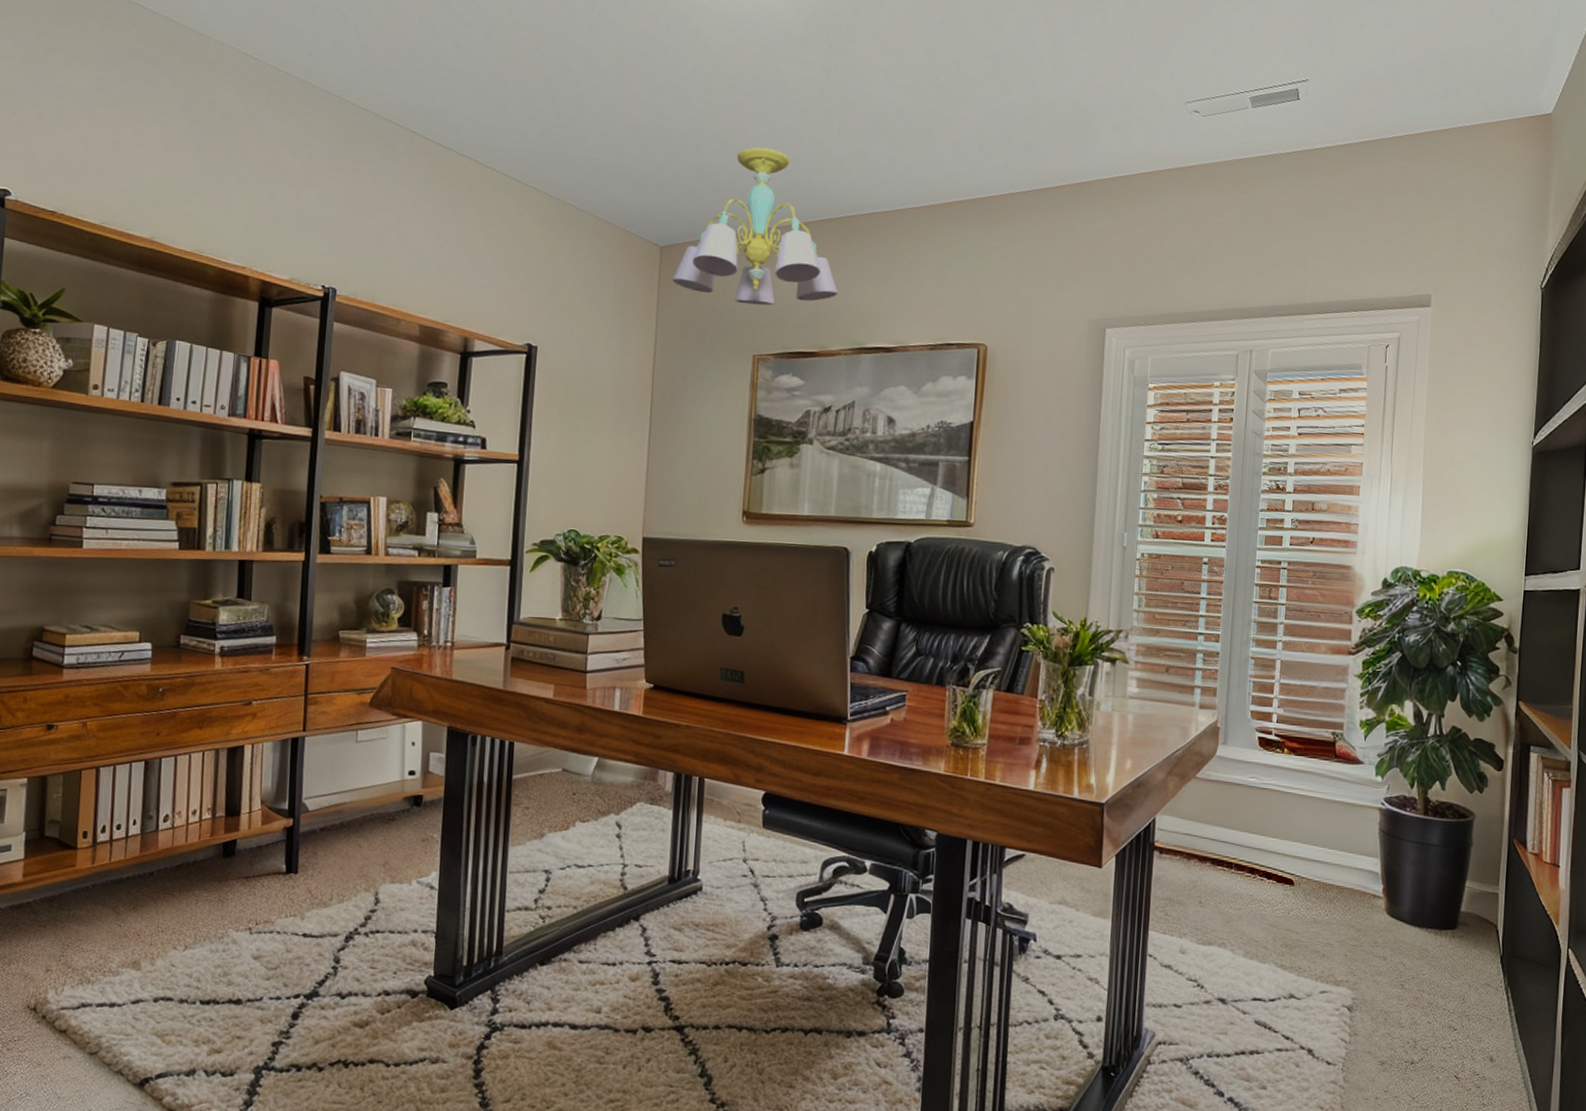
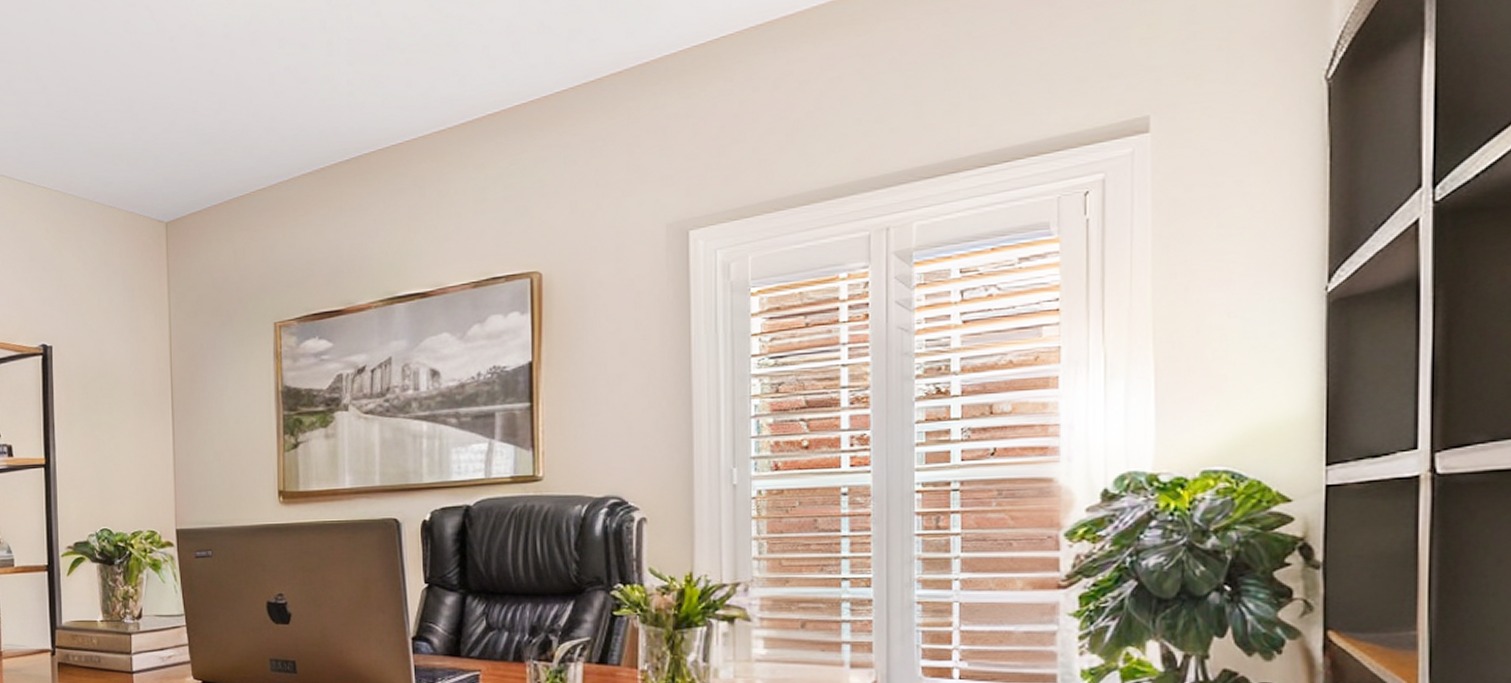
chandelier: present [672,147,838,306] -> none [181,96,362,269]

